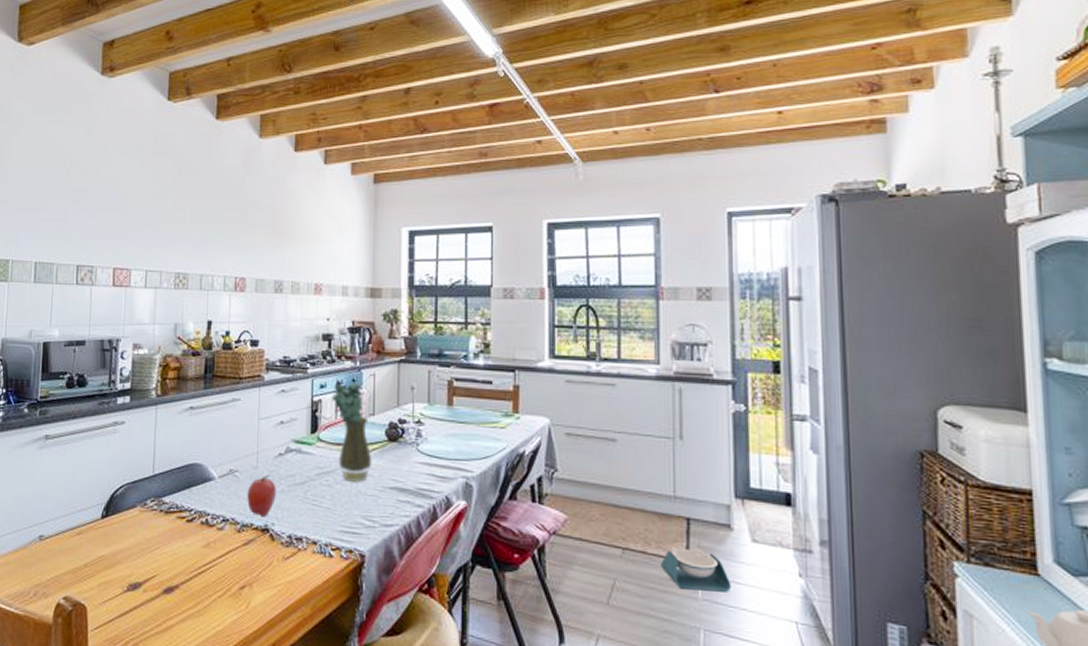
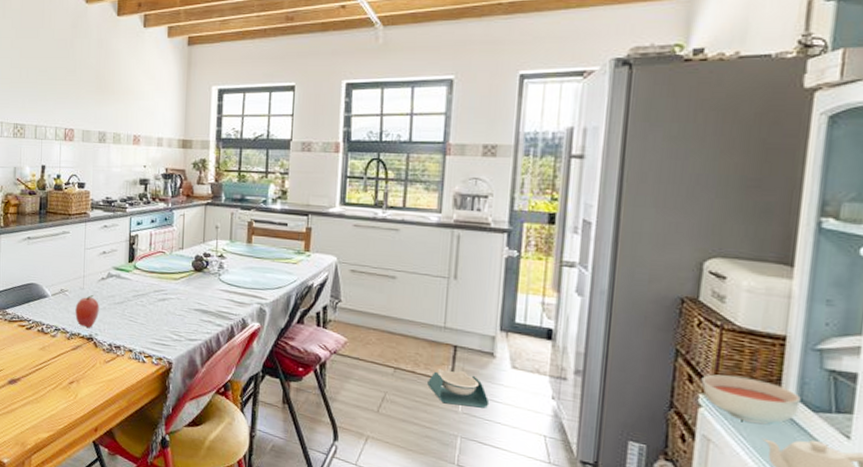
vase: present [332,378,372,483] -> none [147,217,180,305]
bowl: none [953,538,1059,594] -> present [701,374,801,425]

